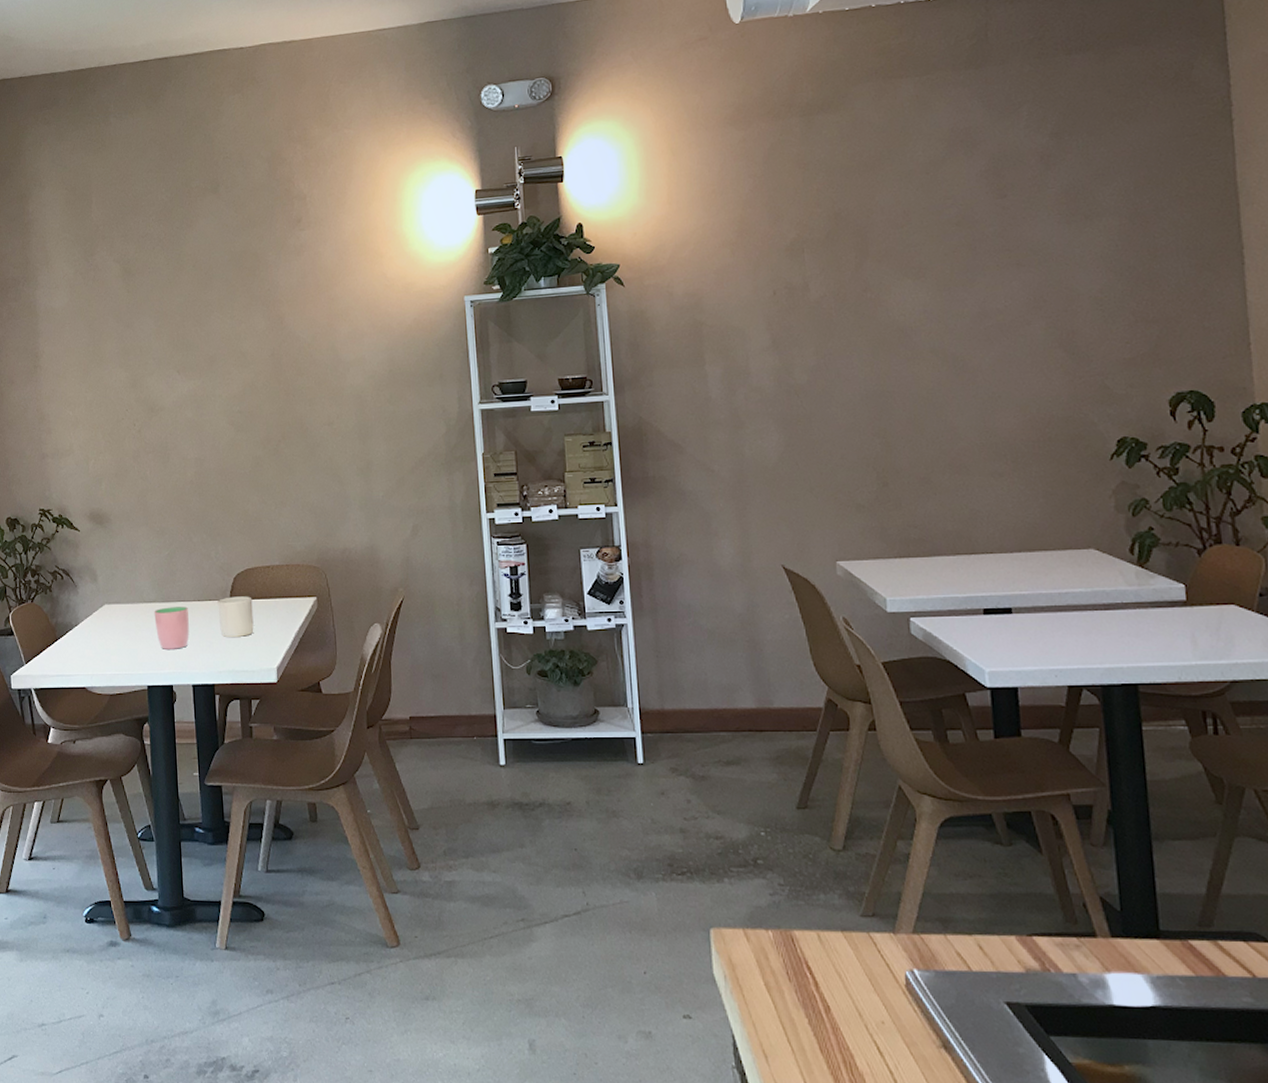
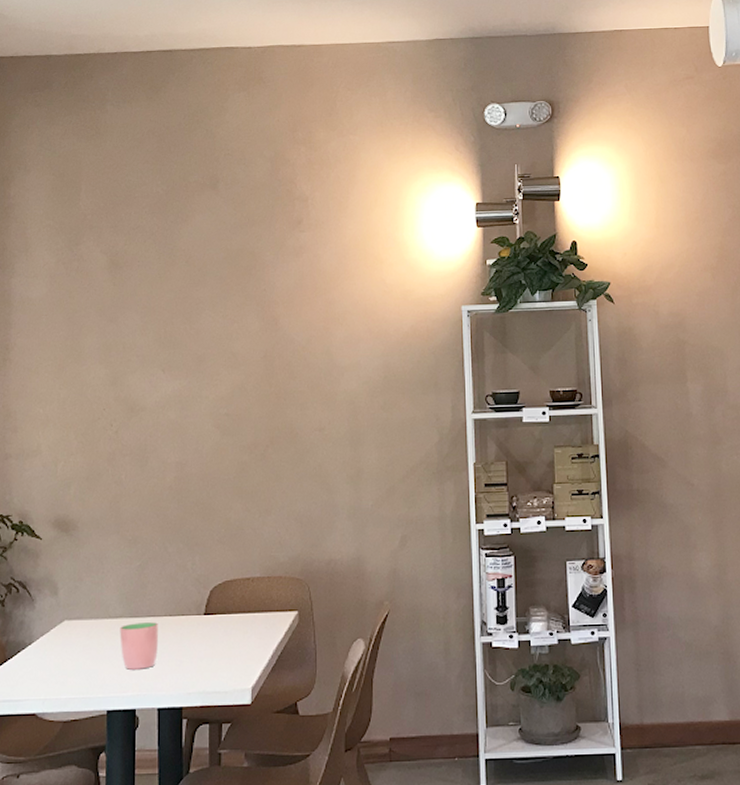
mug: present [216,596,254,638] -> none [190,610,229,656]

